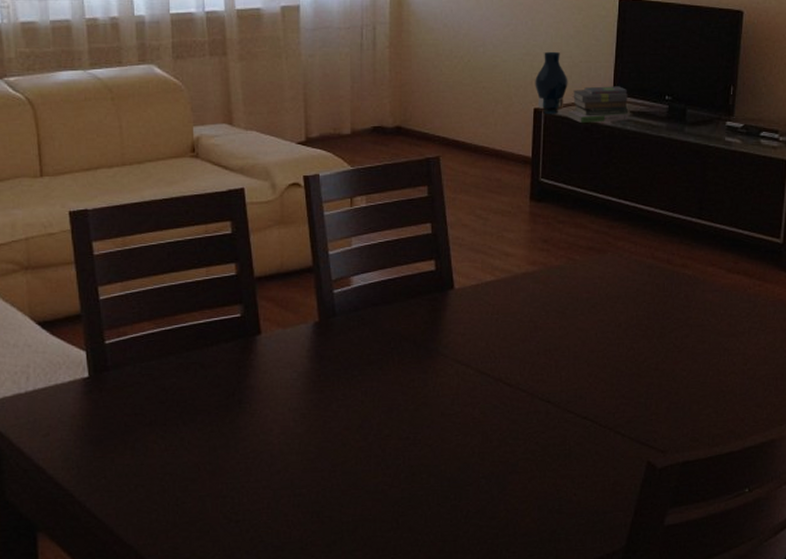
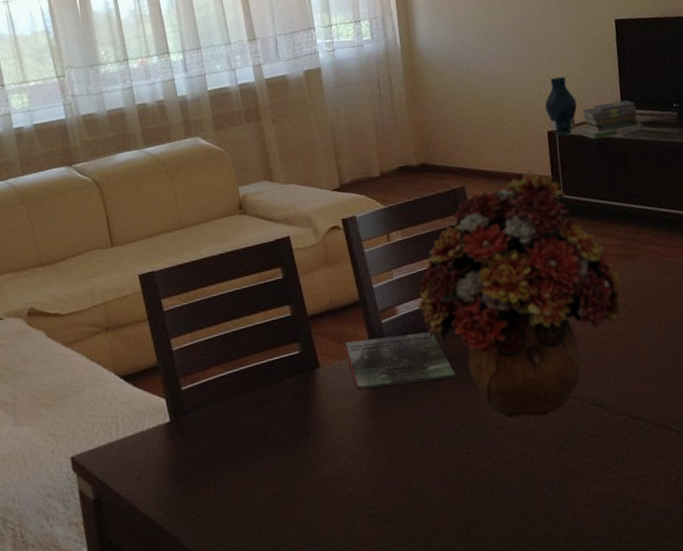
magazine: none [291,308,405,362] -> present [344,332,456,390]
flower arrangement: none [374,147,587,406] -> present [417,169,623,417]

